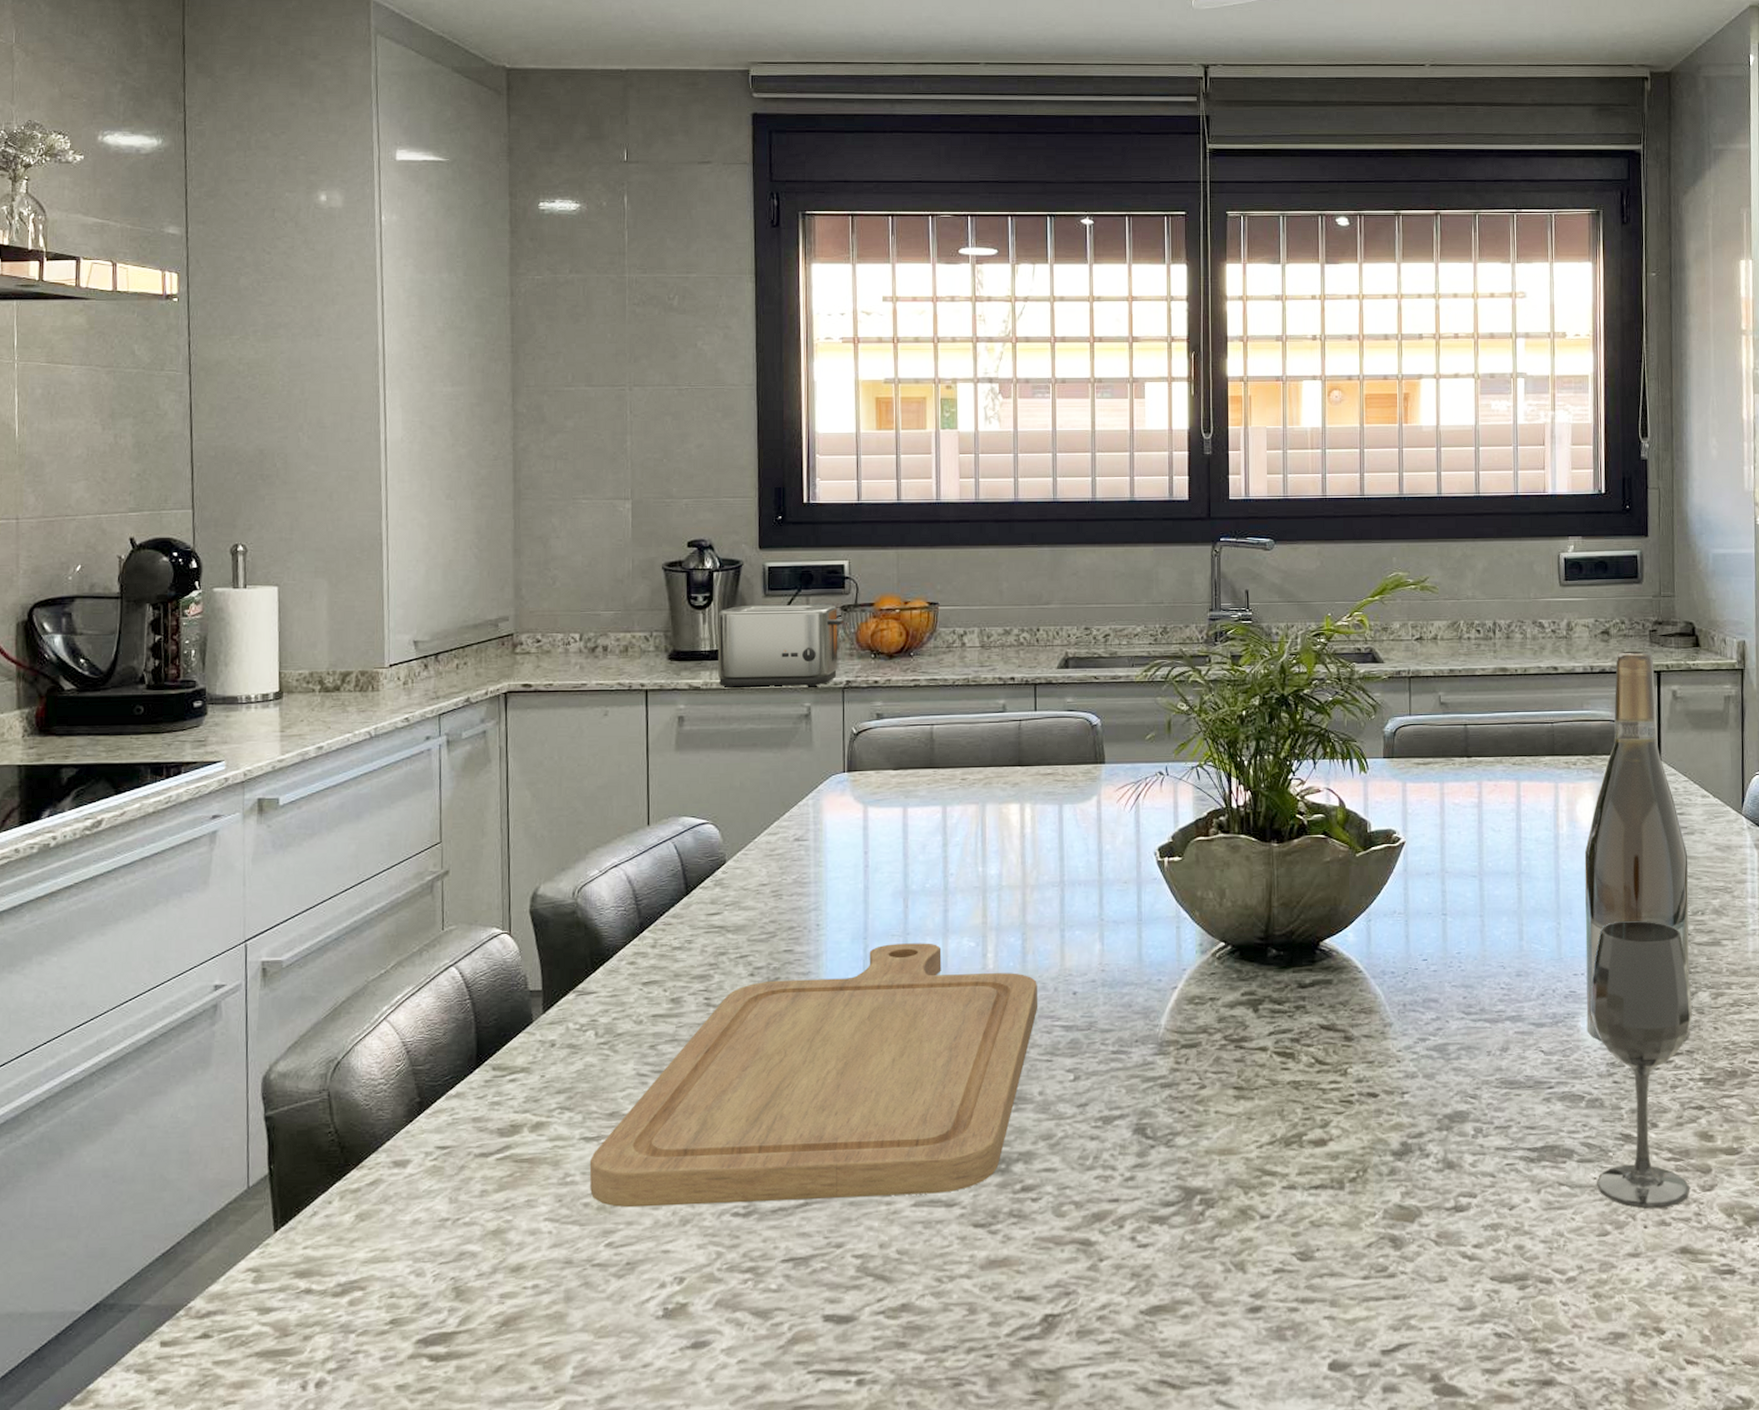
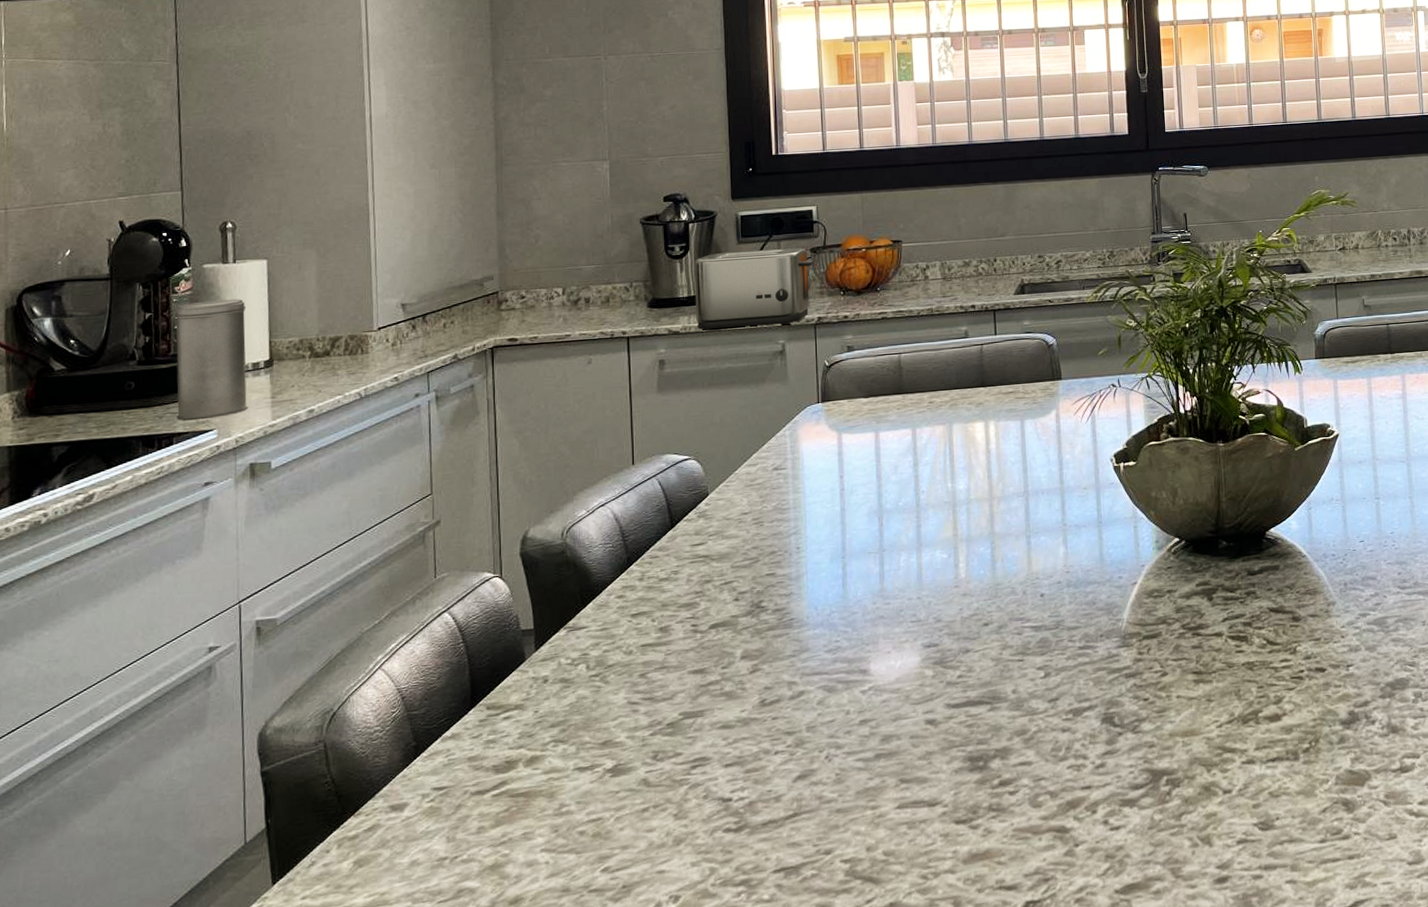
canister: none [184,626,257,750] -> present [174,298,248,421]
chopping board: present [589,943,1037,1208] -> none [584,557,1008,833]

